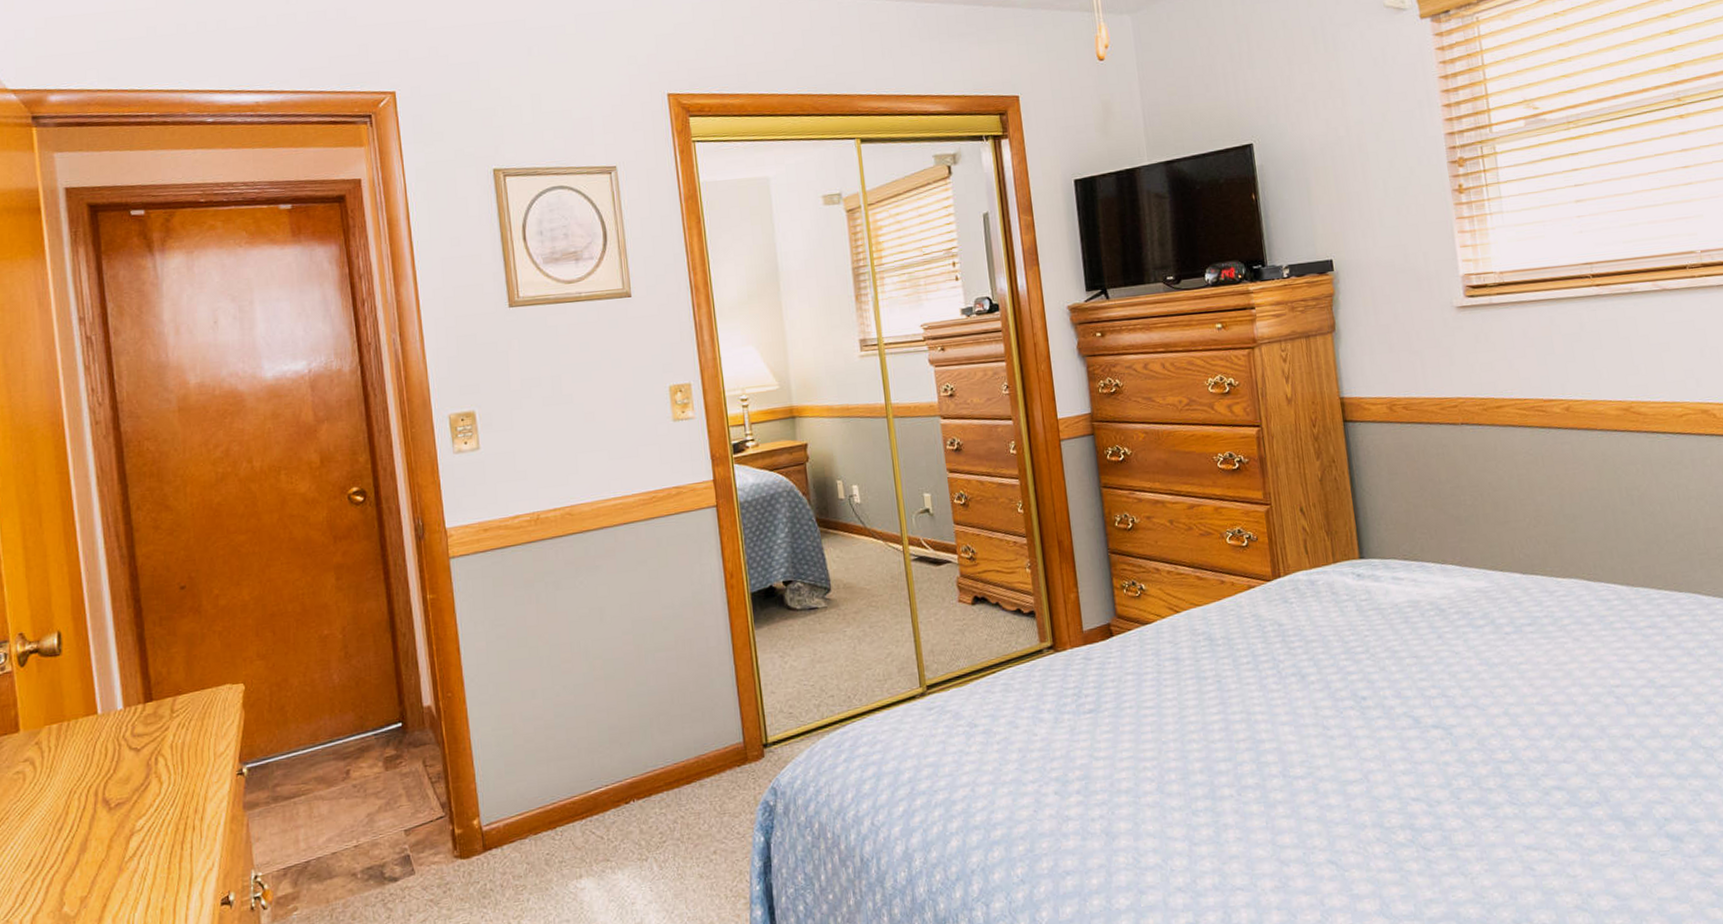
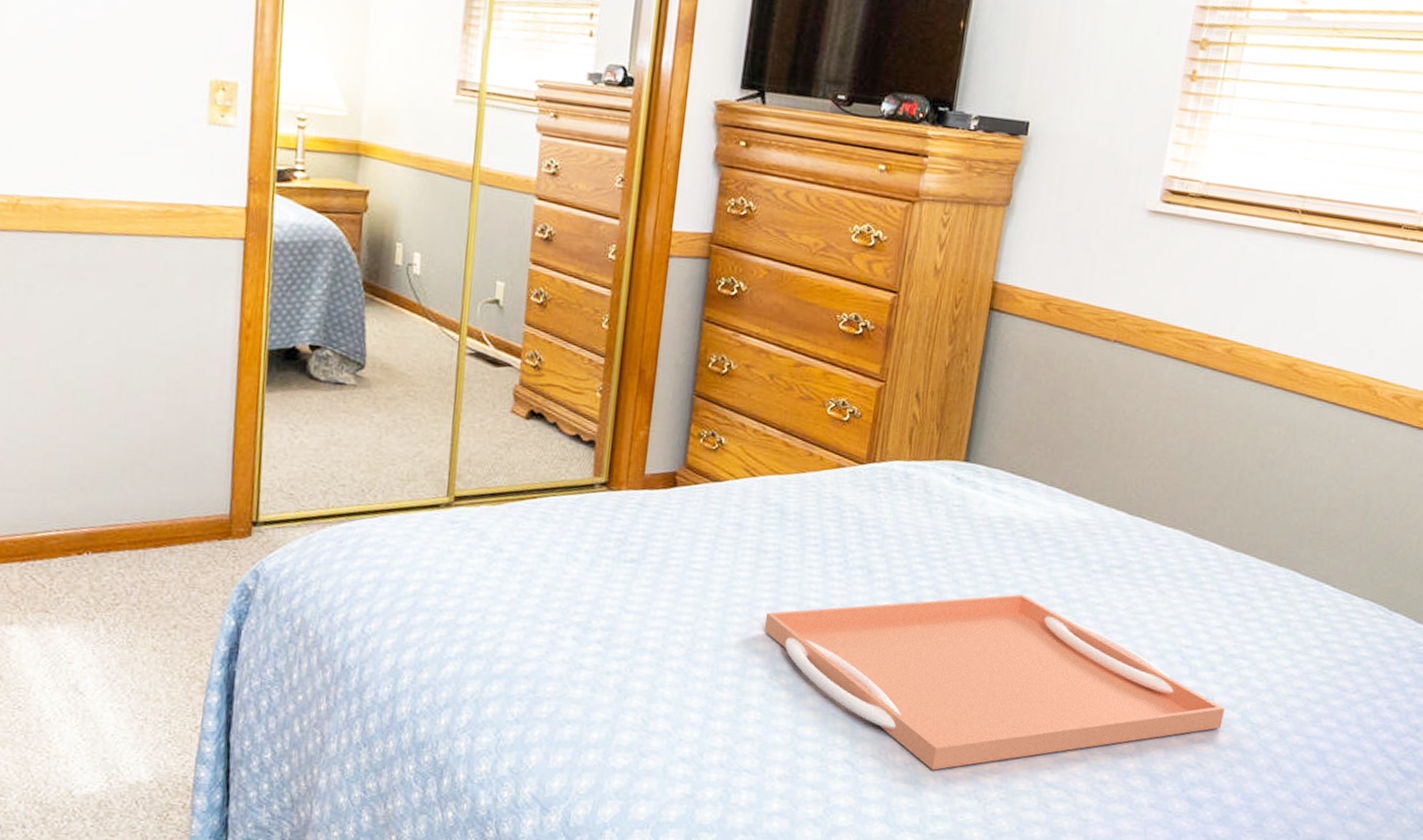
serving tray: none [1220,669,1676,855] -> present [763,594,1225,771]

